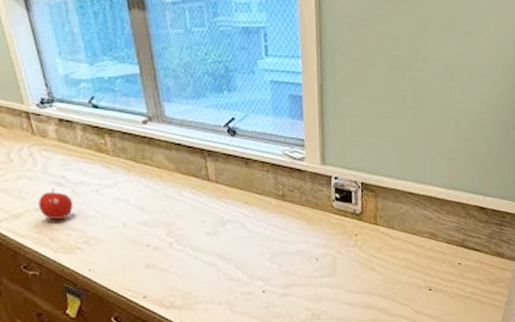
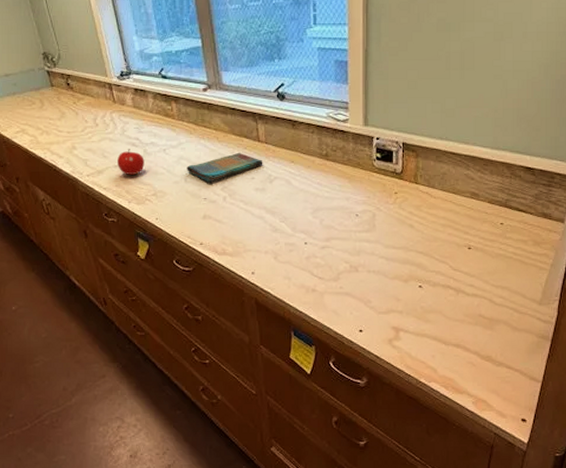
dish towel: none [125,192,214,227] -> present [187,152,263,183]

